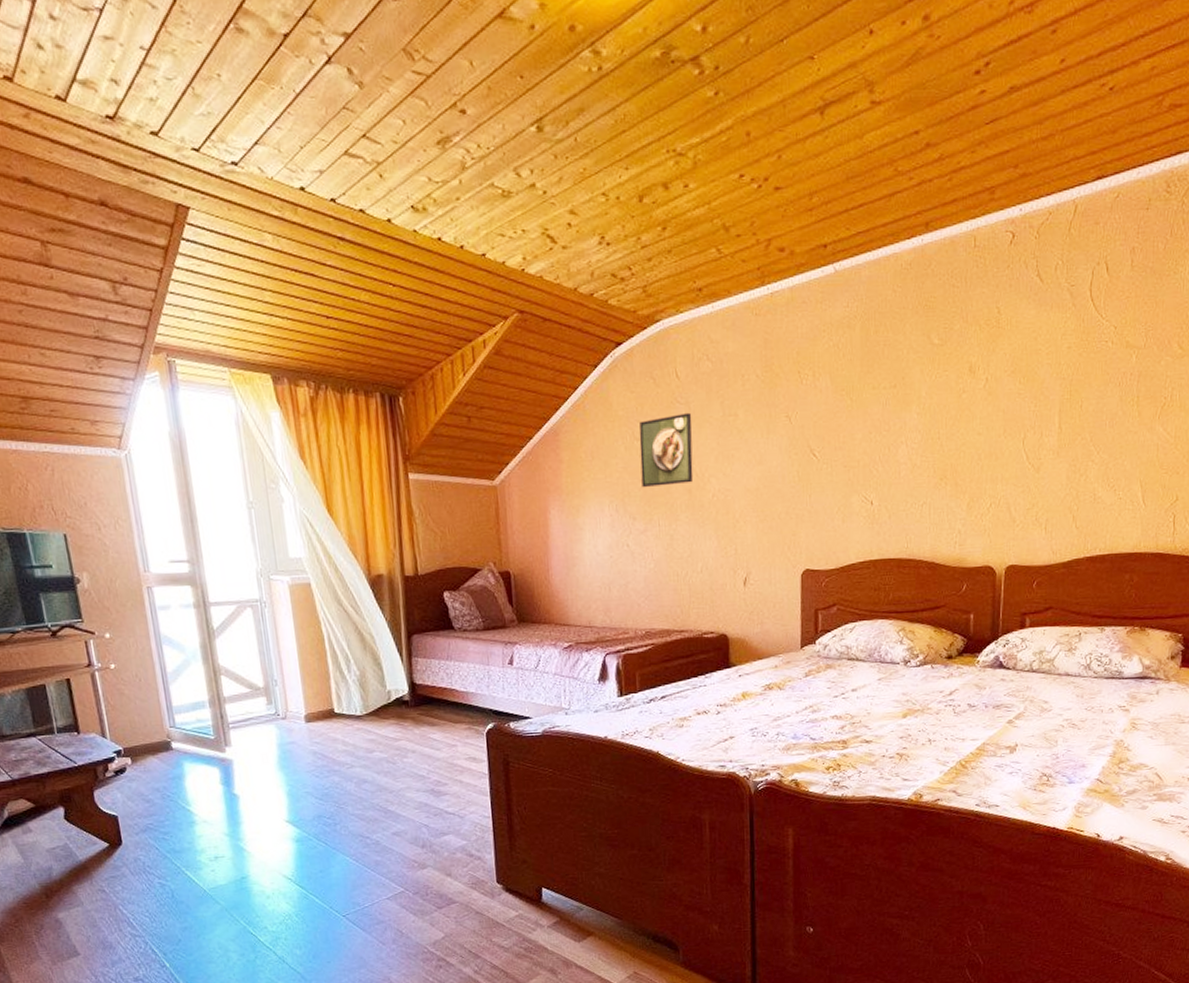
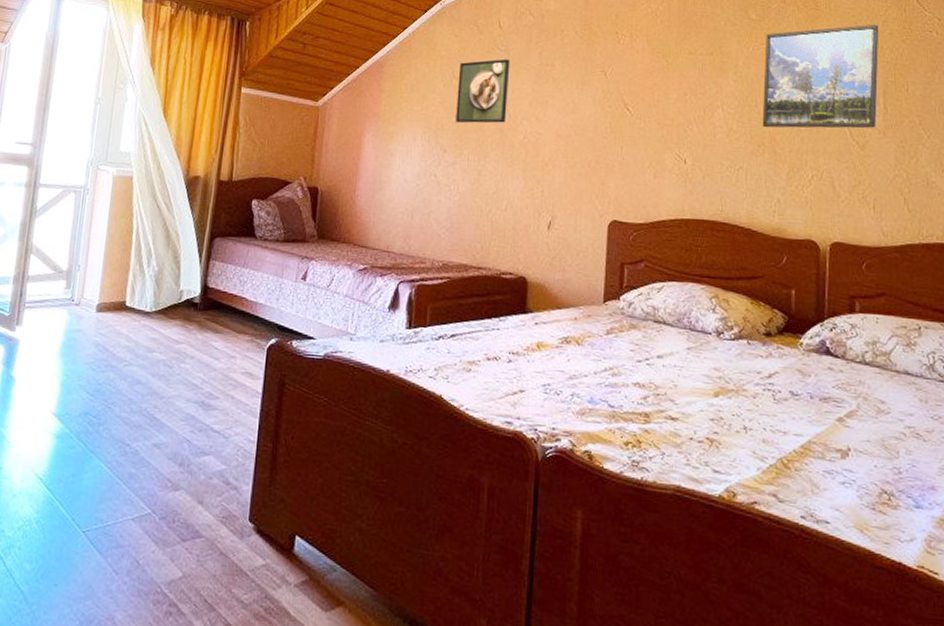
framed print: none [944,338,1058,460] -> present [762,24,879,129]

